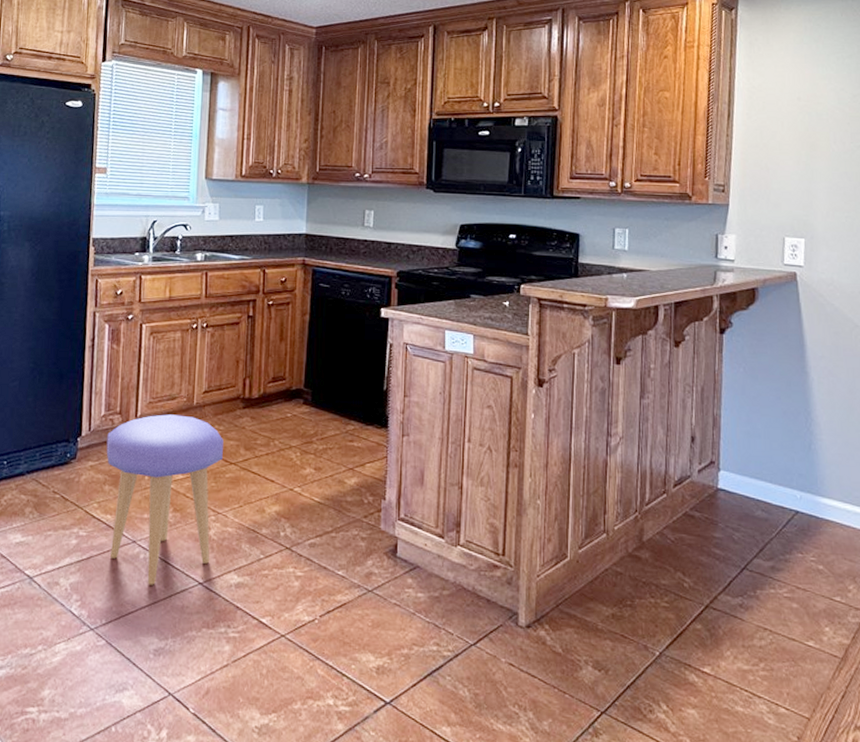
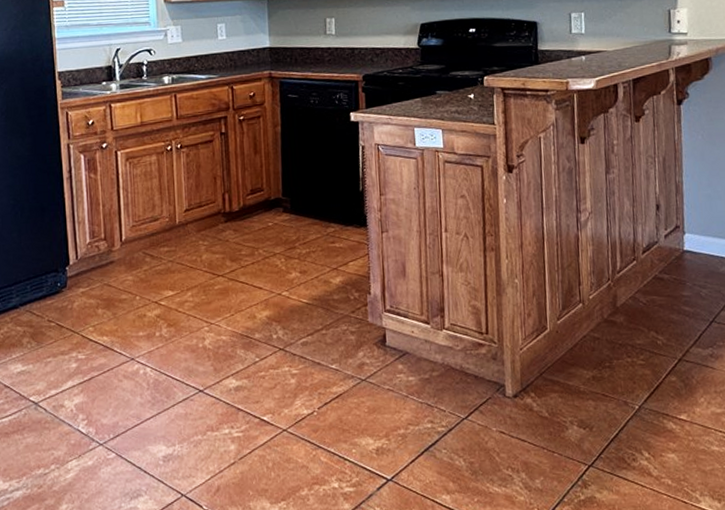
stool: present [106,414,223,585] -> none [95,235,210,398]

